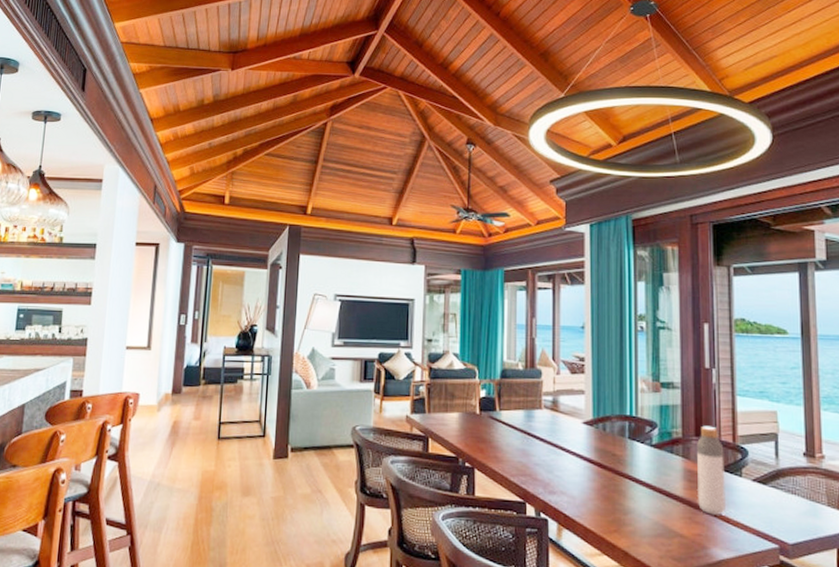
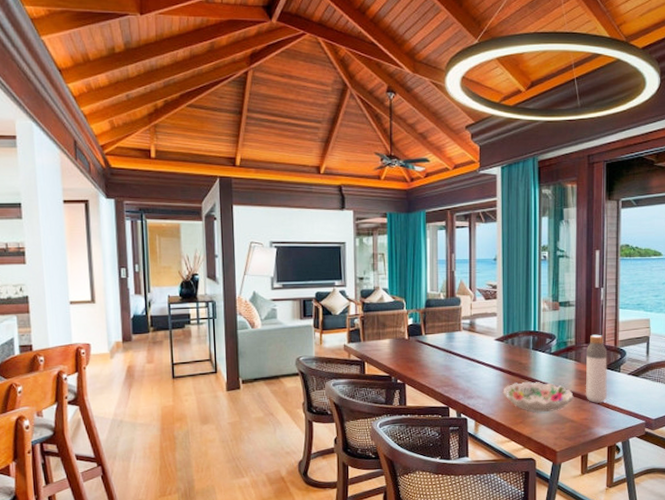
decorative bowl: none [592,478,682,521] -> present [503,381,574,413]

